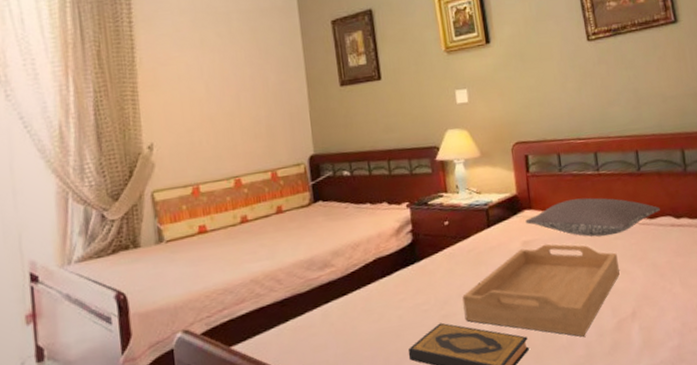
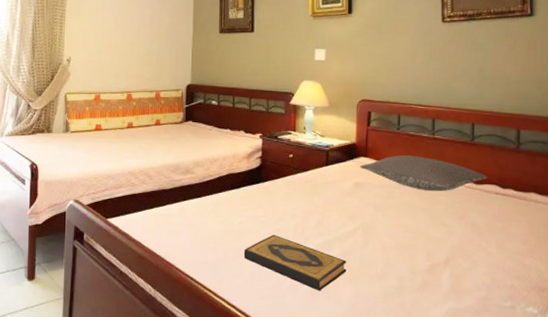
serving tray: present [462,244,620,337] -> none [295,188,439,271]

